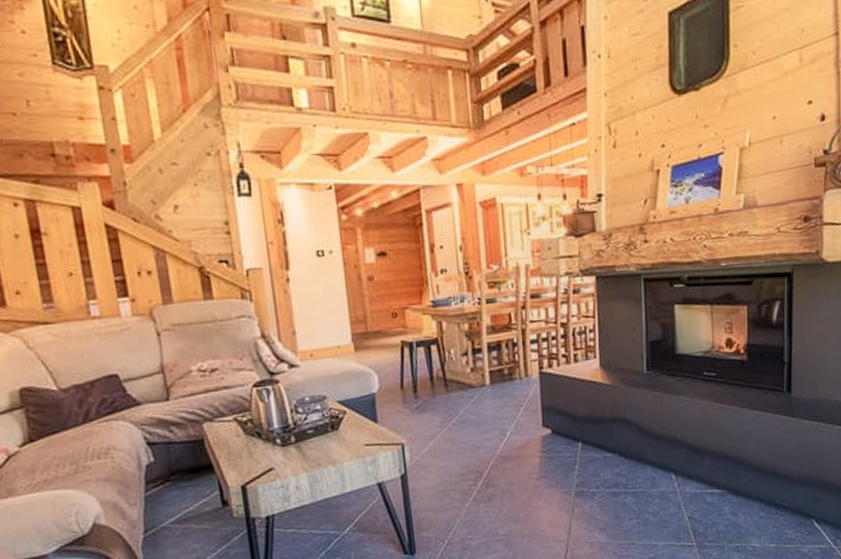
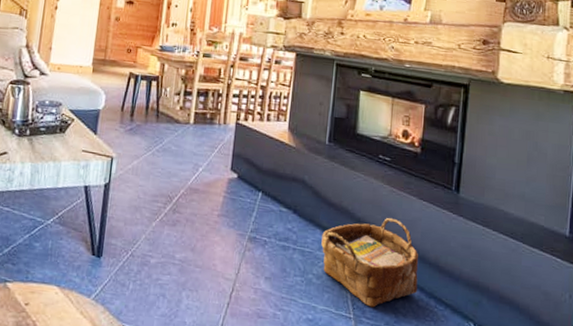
woven basket: none [653,435,757,531] -> present [321,217,418,308]

